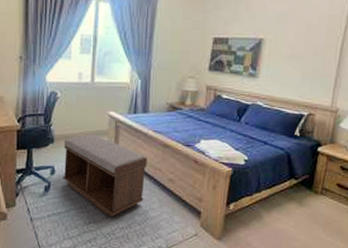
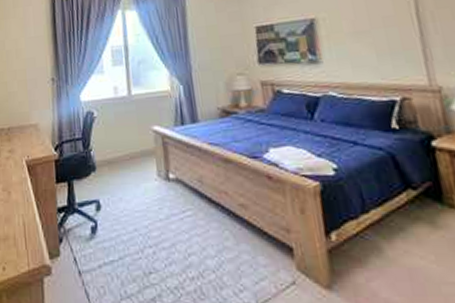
bench: present [63,134,147,217] -> none [107,155,214,263]

